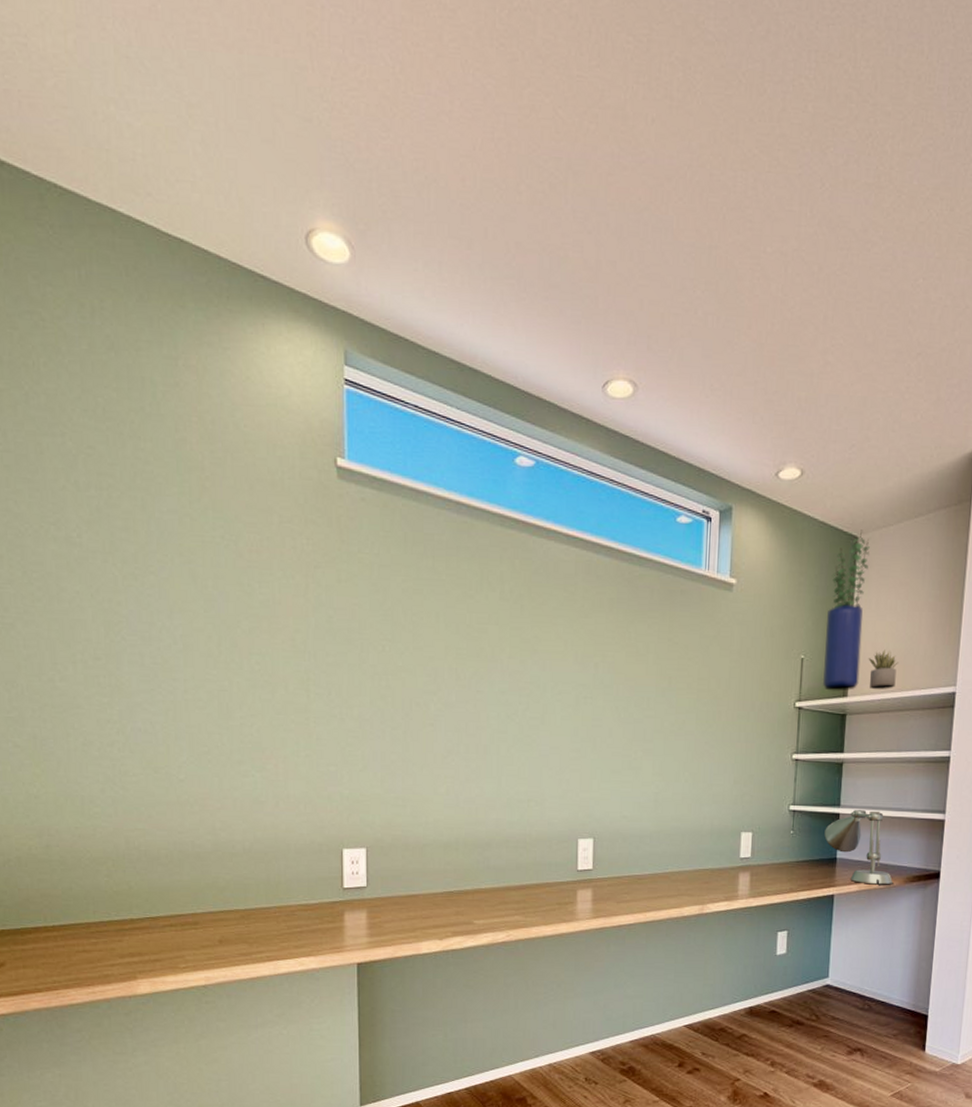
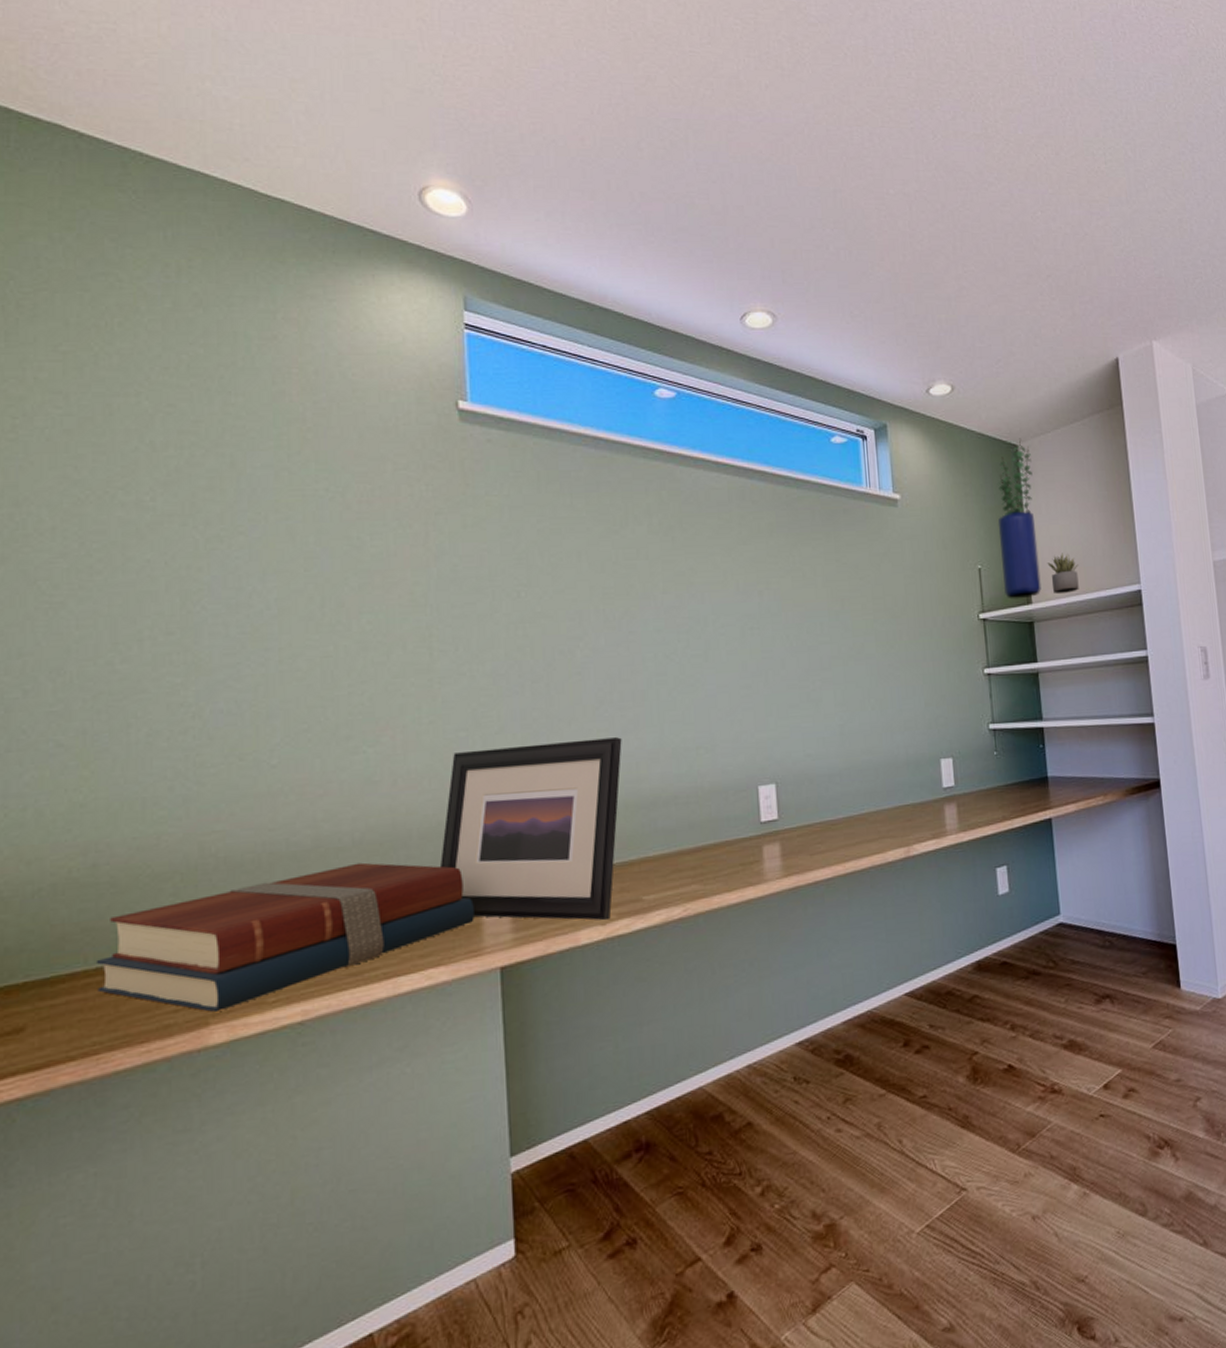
books: none [52,867,338,970] -> present [95,862,474,1013]
picture frame: none [312,783,465,937] -> present [440,737,622,921]
desk lamp: present [824,810,894,886] -> none [1030,720,1113,803]

